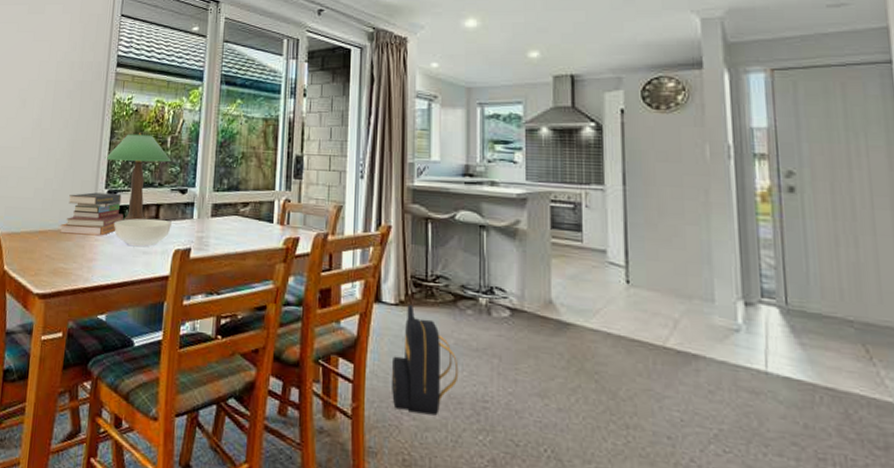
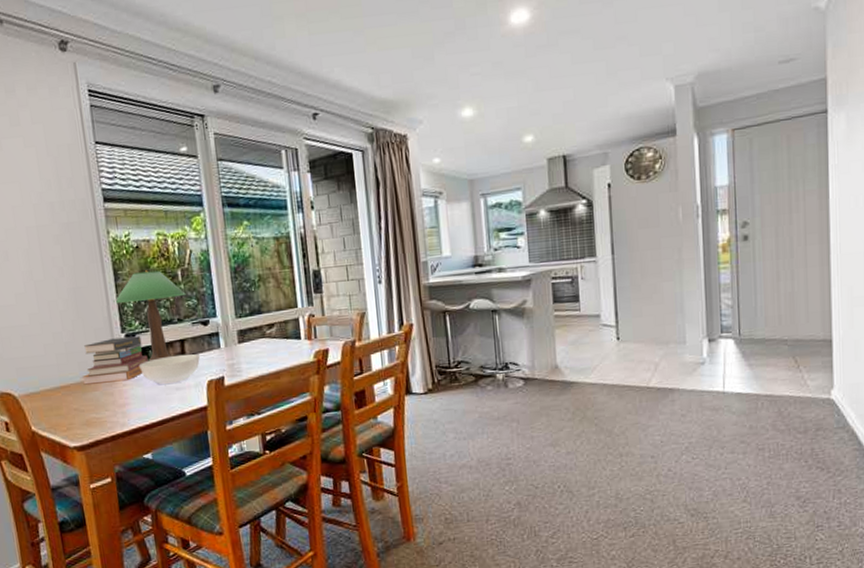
backpack: present [391,304,459,416] -> none [427,390,485,481]

